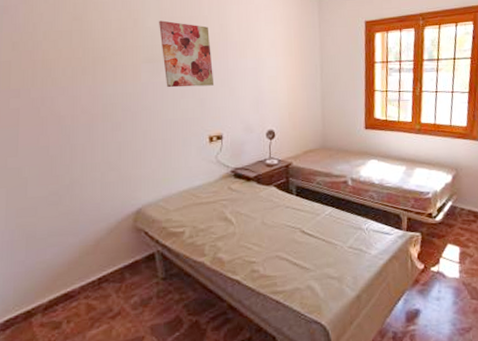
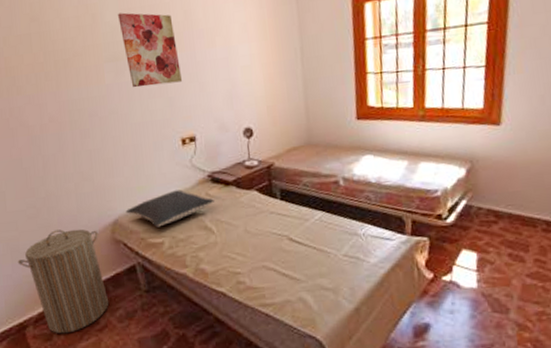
laundry hamper: none [32,216,125,322] -> present [17,229,109,334]
pillow: none [149,183,237,218] -> present [125,189,216,228]

